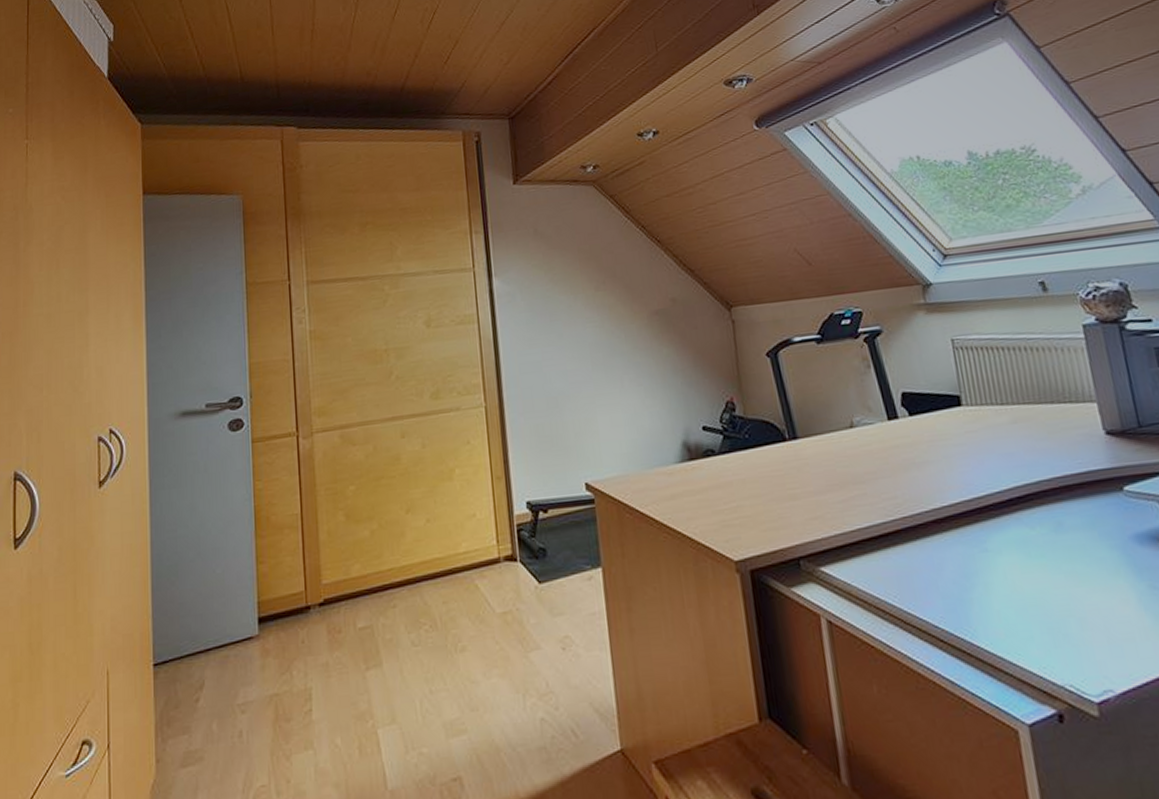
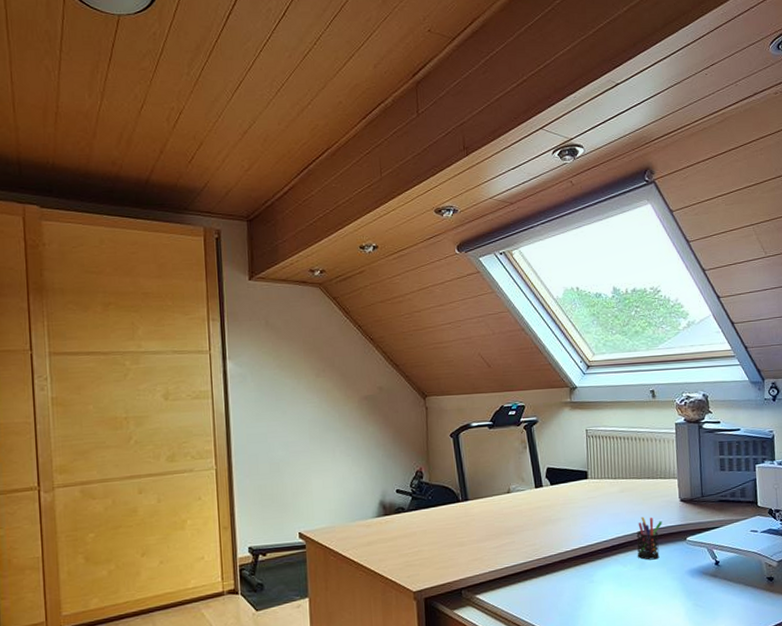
pen holder: none [1043,456,1085,520] -> present [636,516,663,560]

